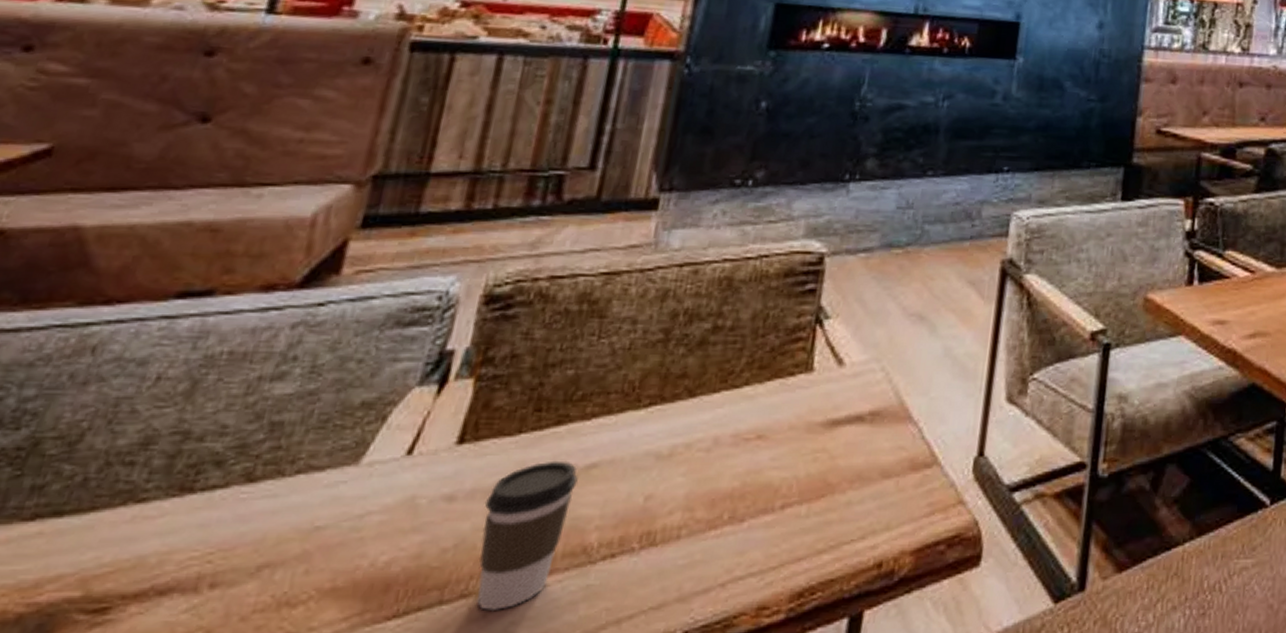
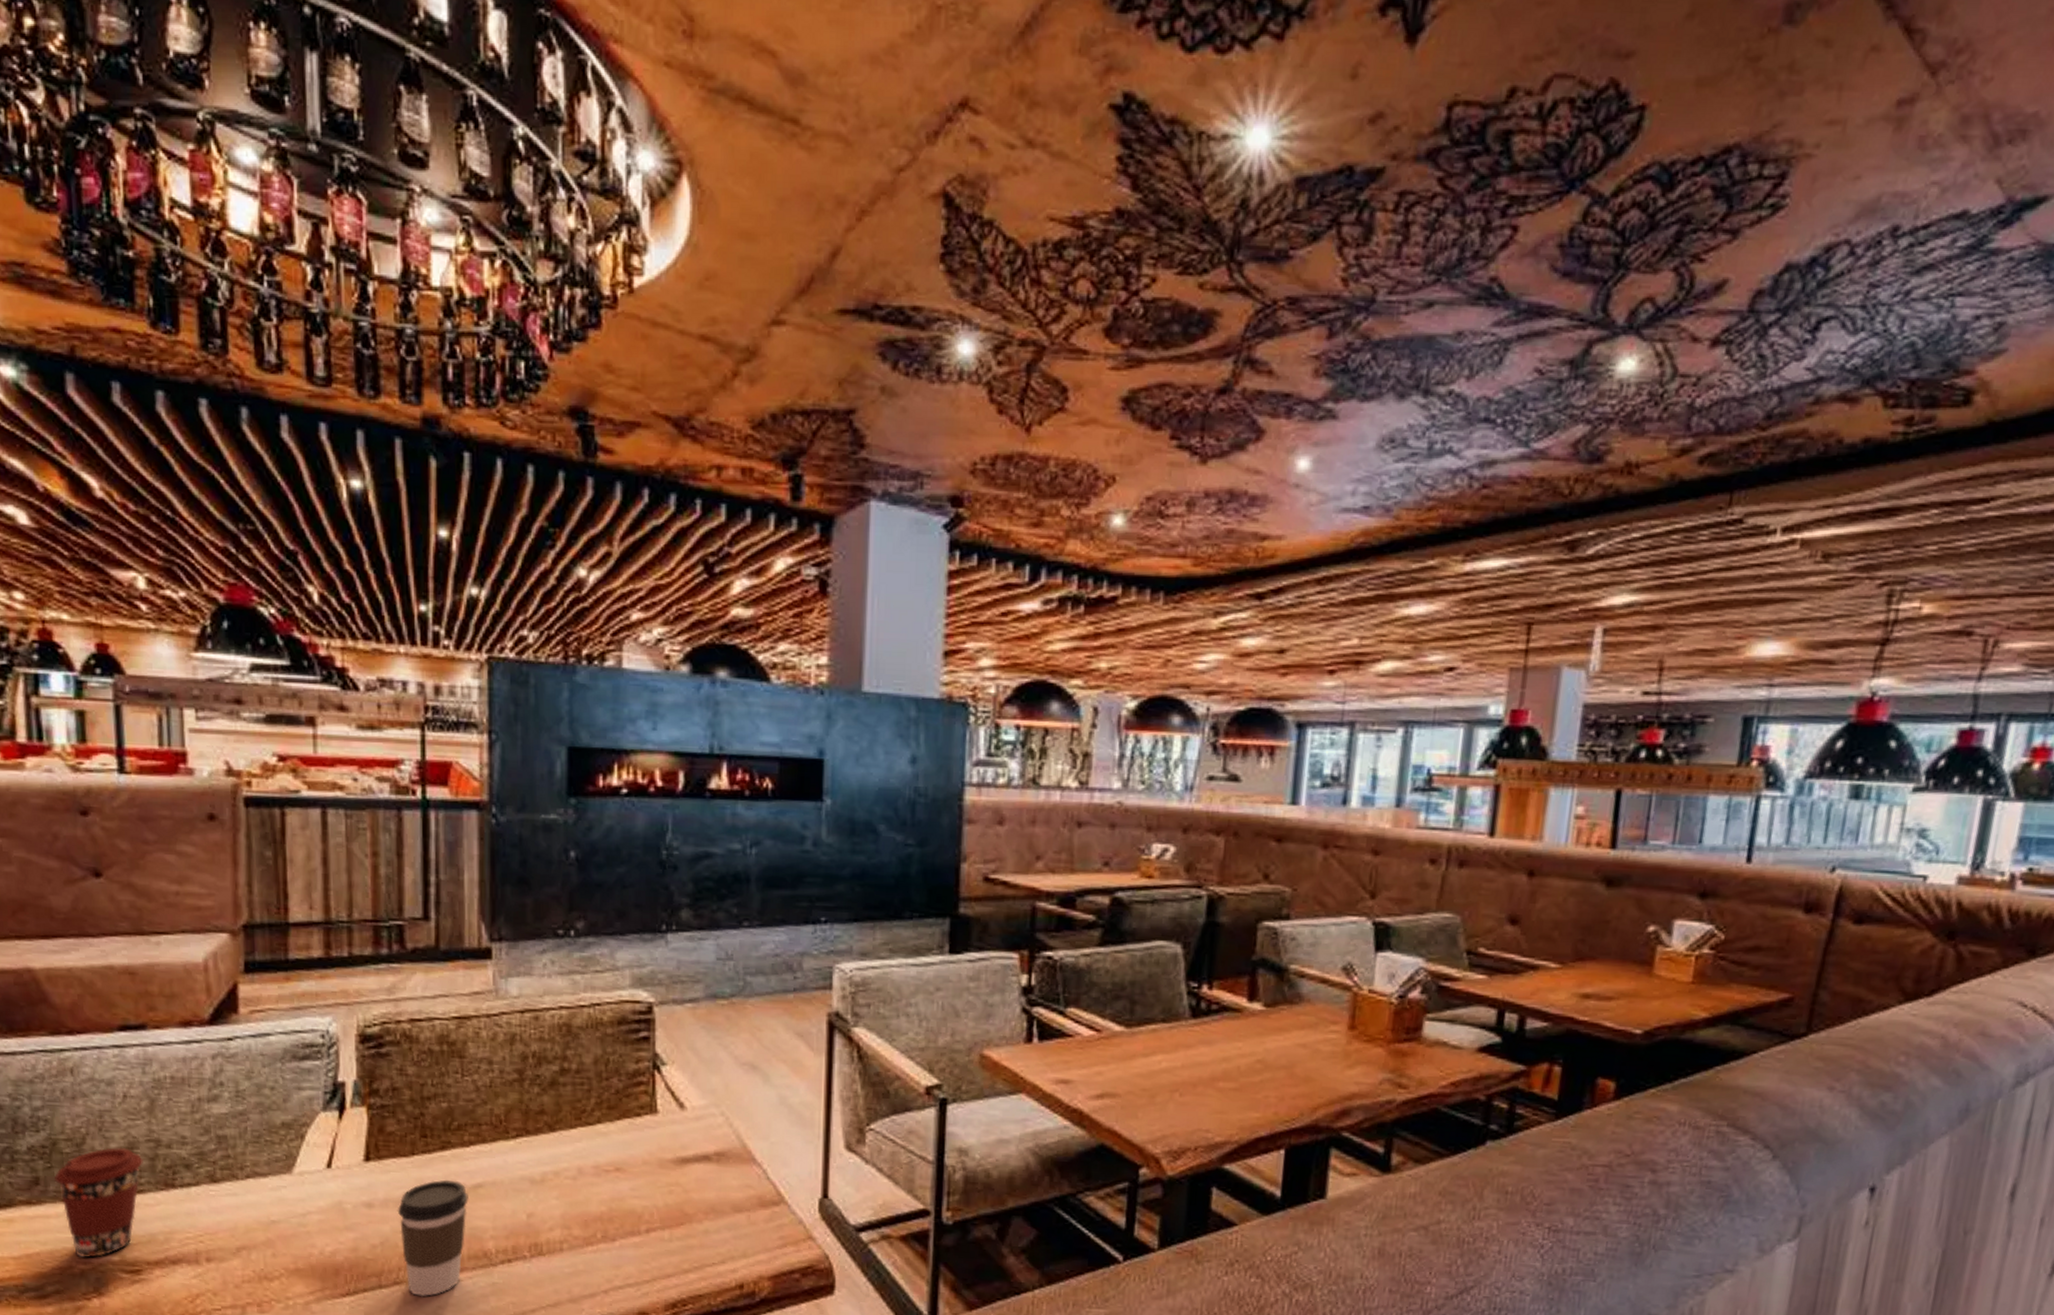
coffee cup: none [17,443,161,596] -> present [55,1147,145,1258]

